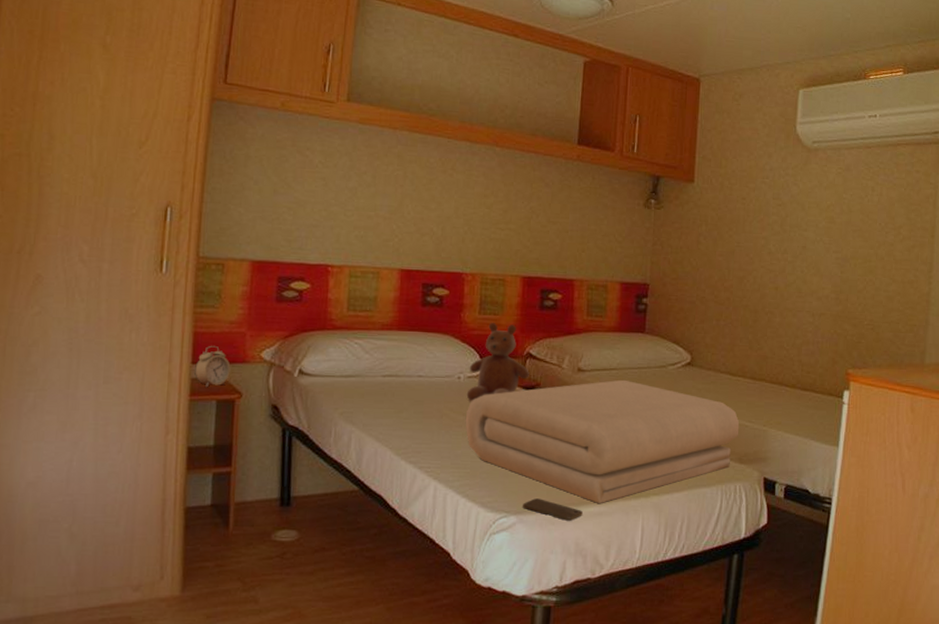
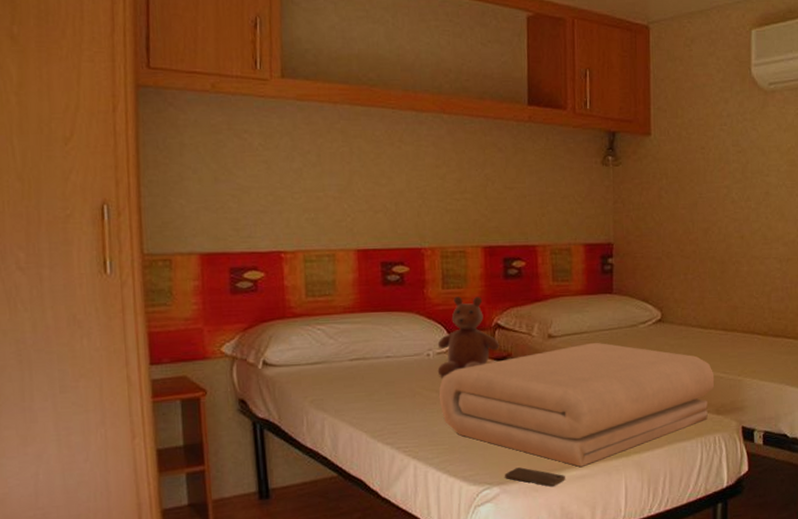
alarm clock: present [194,345,231,388] -> none [154,344,192,388]

